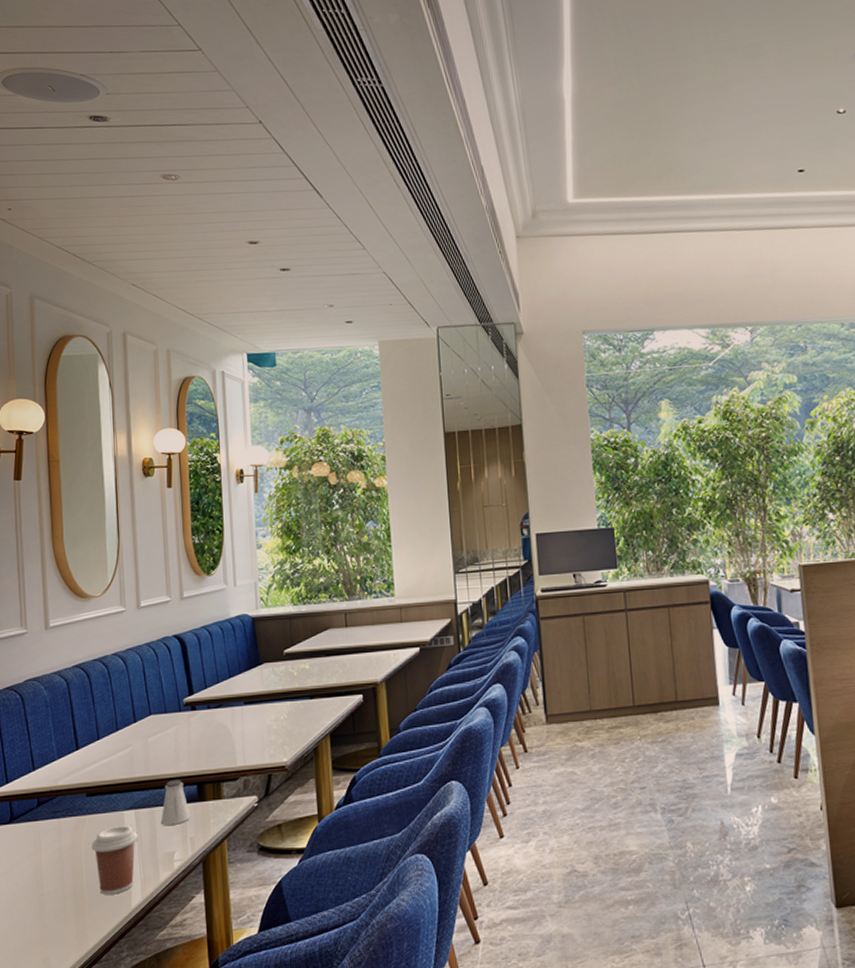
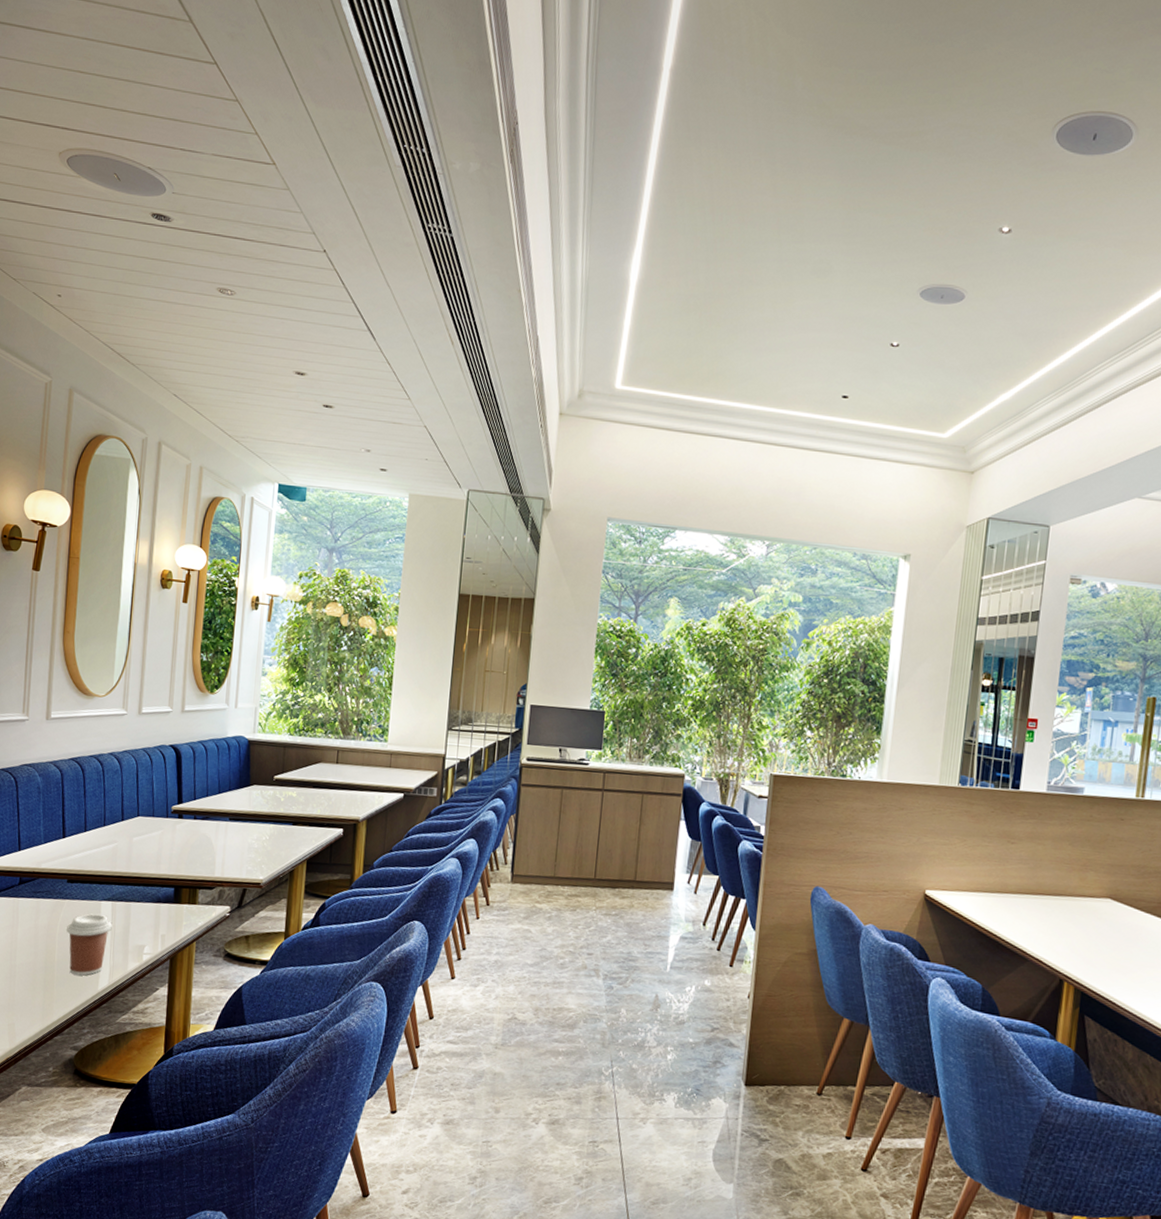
saltshaker: present [160,780,191,825] -> none [135,879,165,921]

